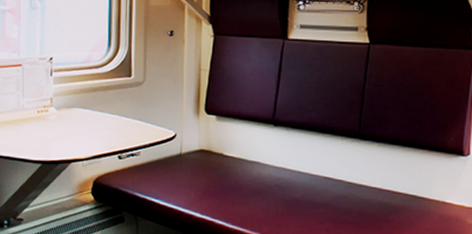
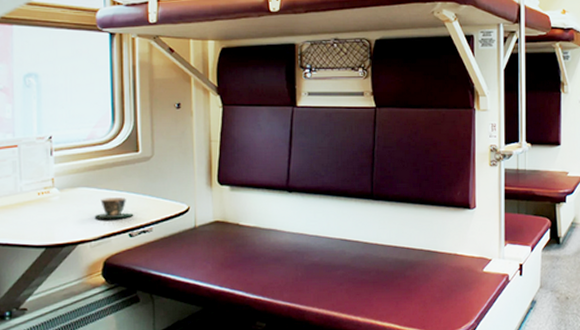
teacup: none [87,120,124,140] -> present [94,198,134,219]

